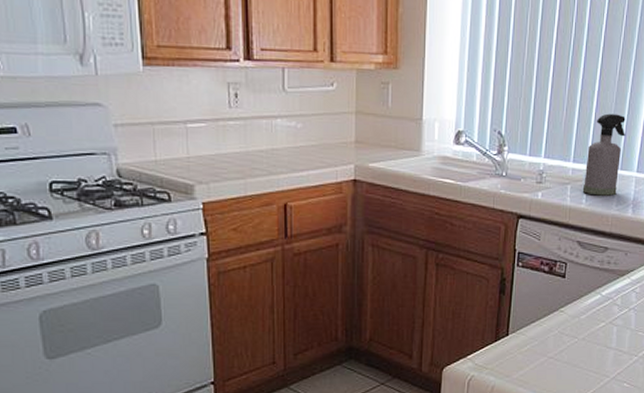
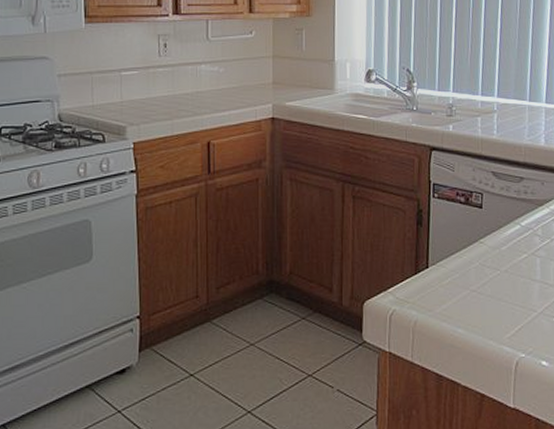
spray bottle: present [582,113,626,196] -> none [492,49,531,127]

